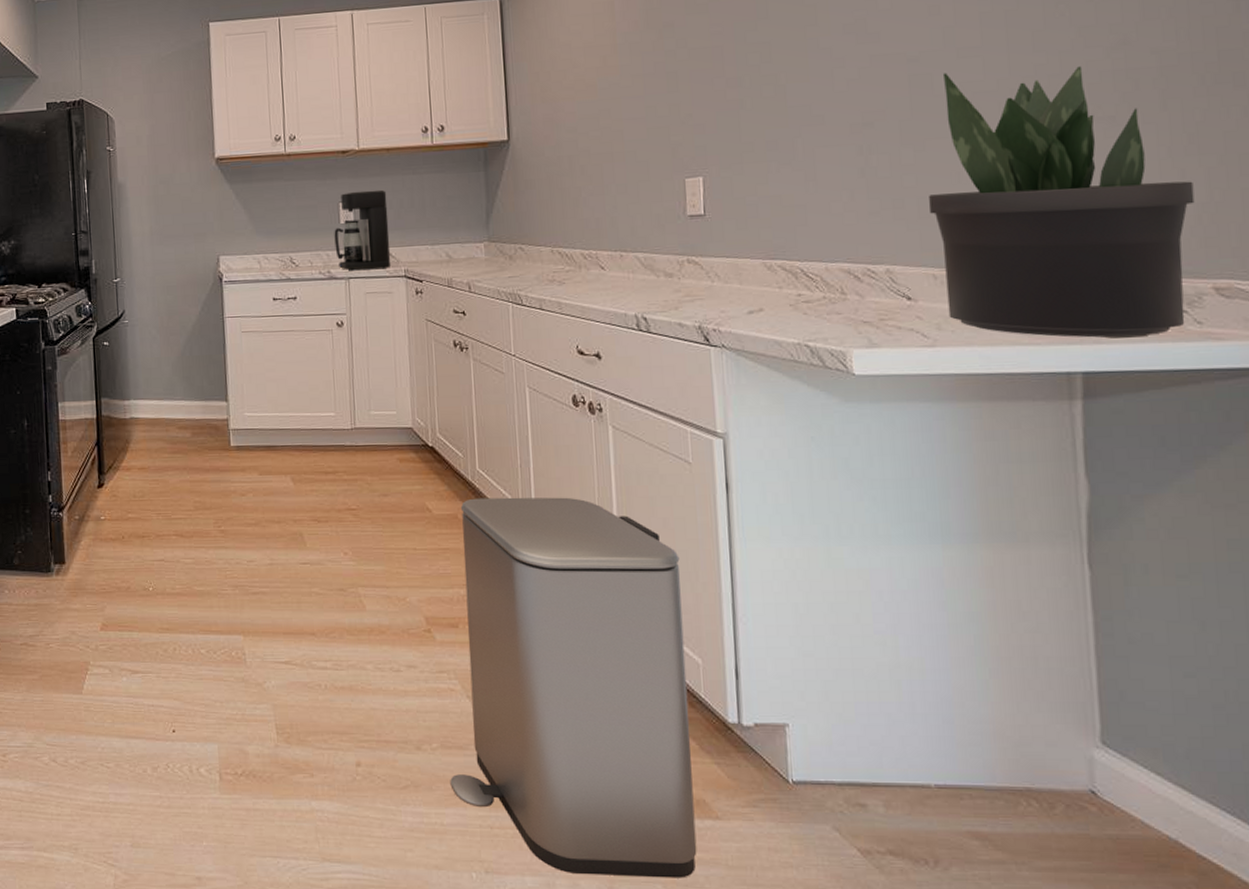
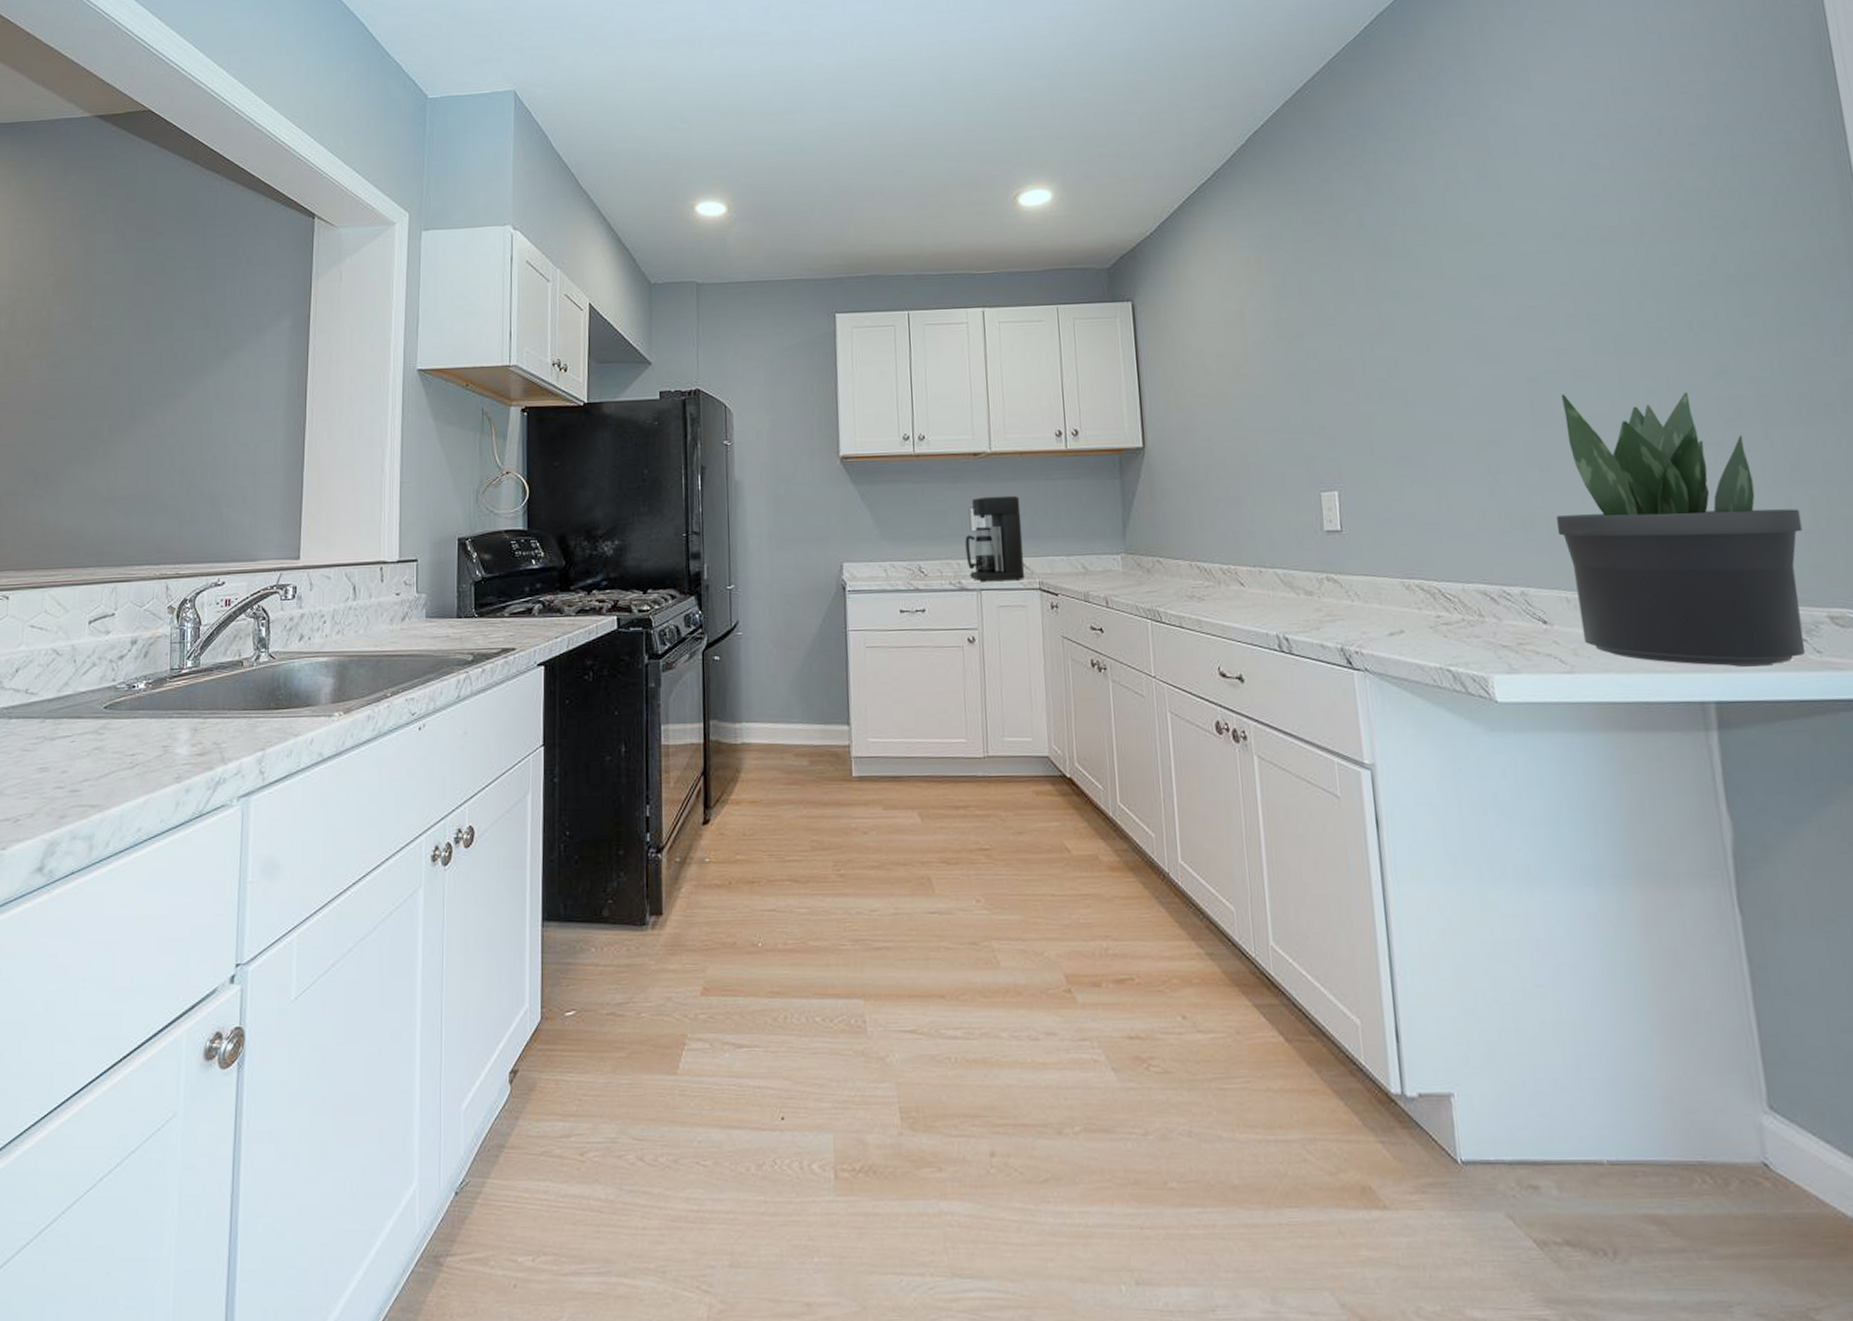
pedal bin: present [450,497,697,878] -> none [1095,835,1366,1283]

